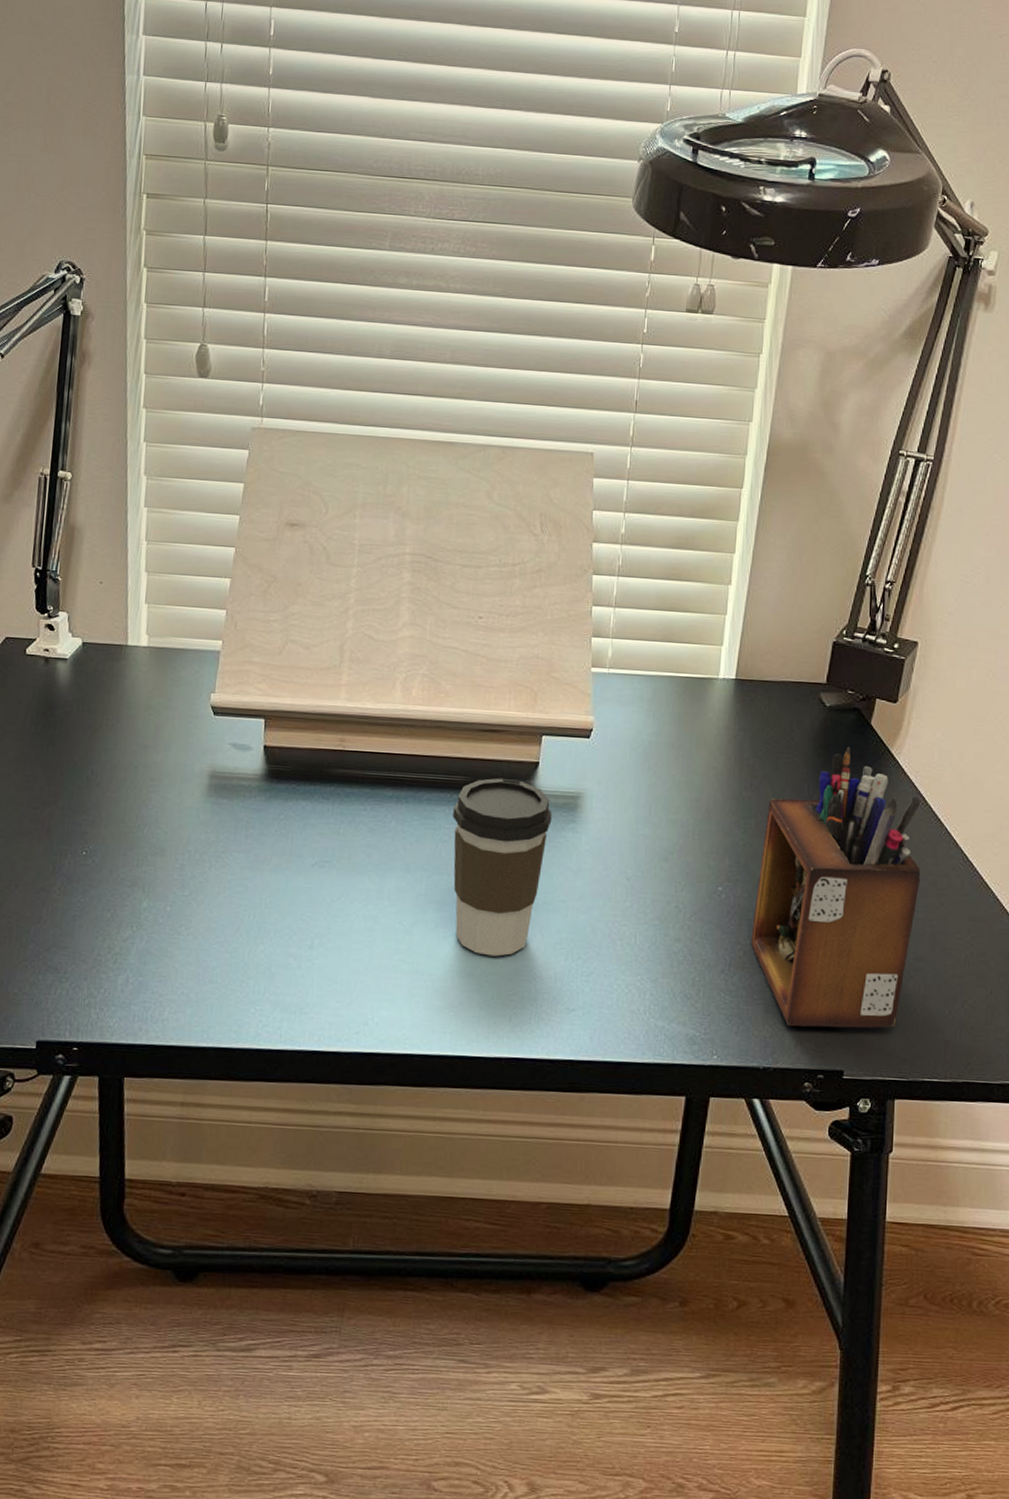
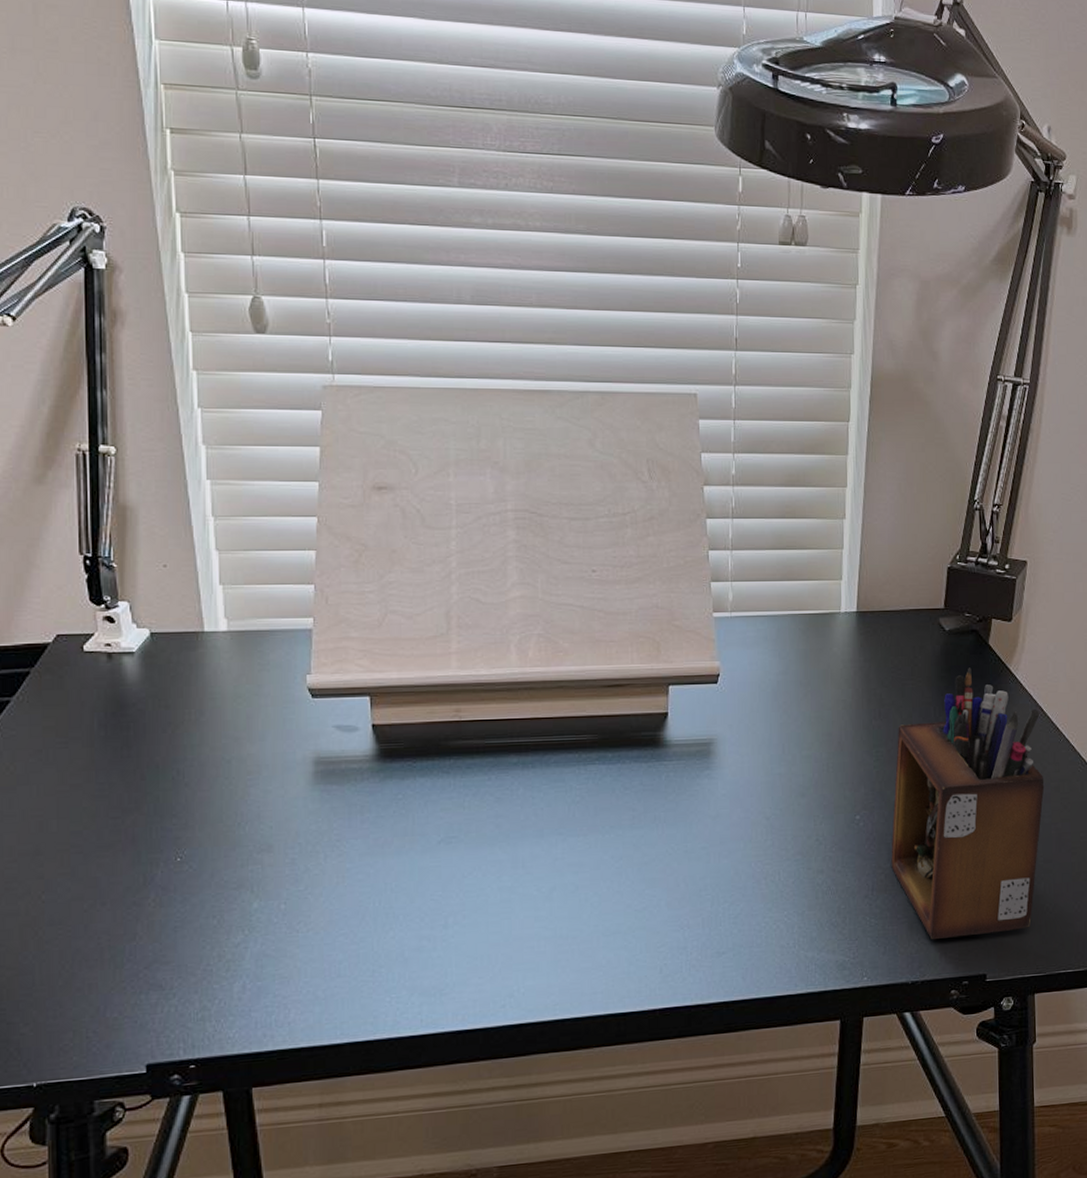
coffee cup: present [453,778,552,957] -> none [583,732,686,911]

